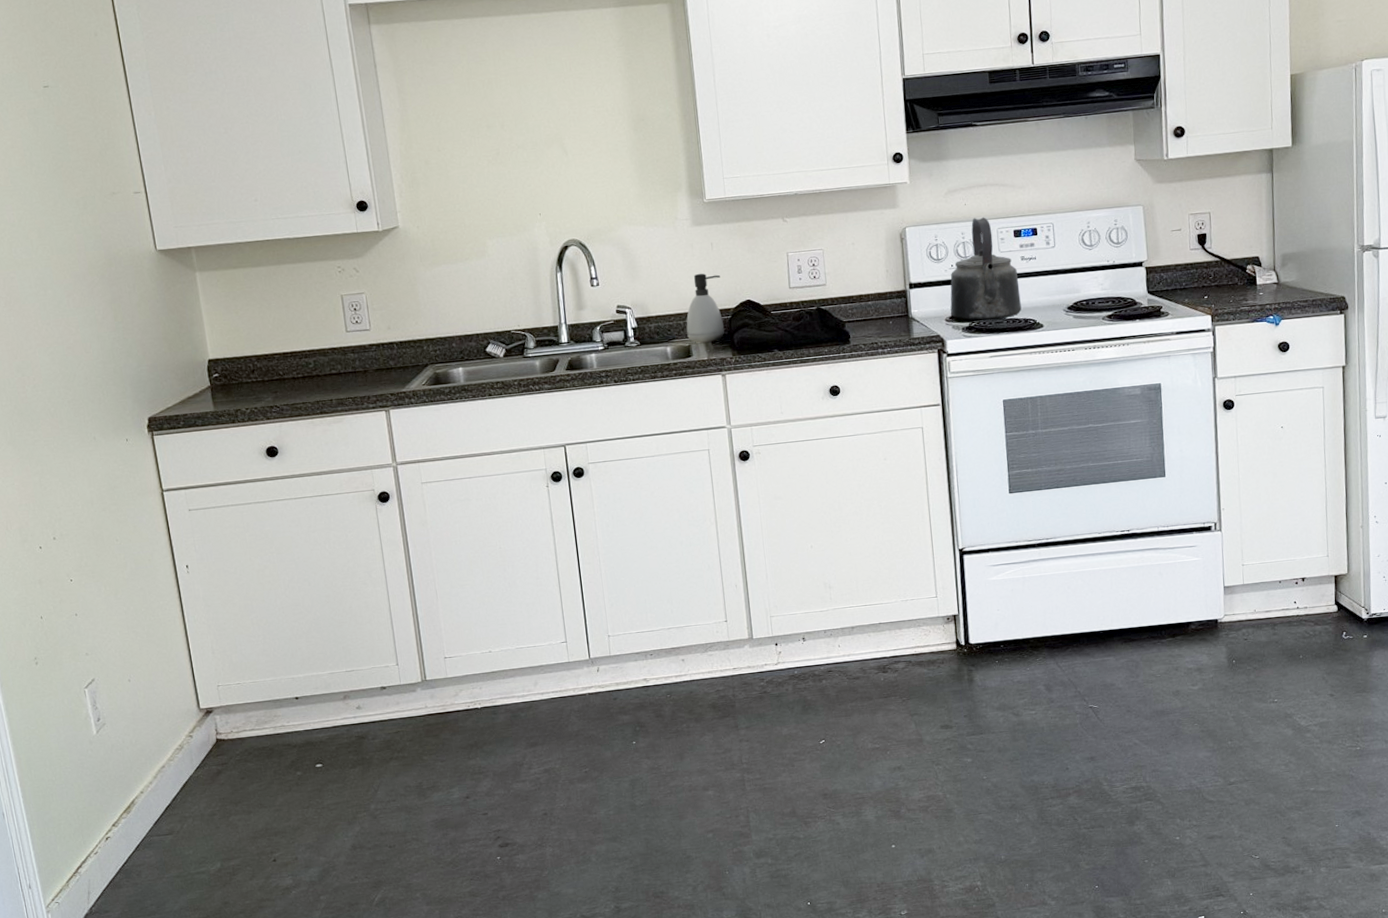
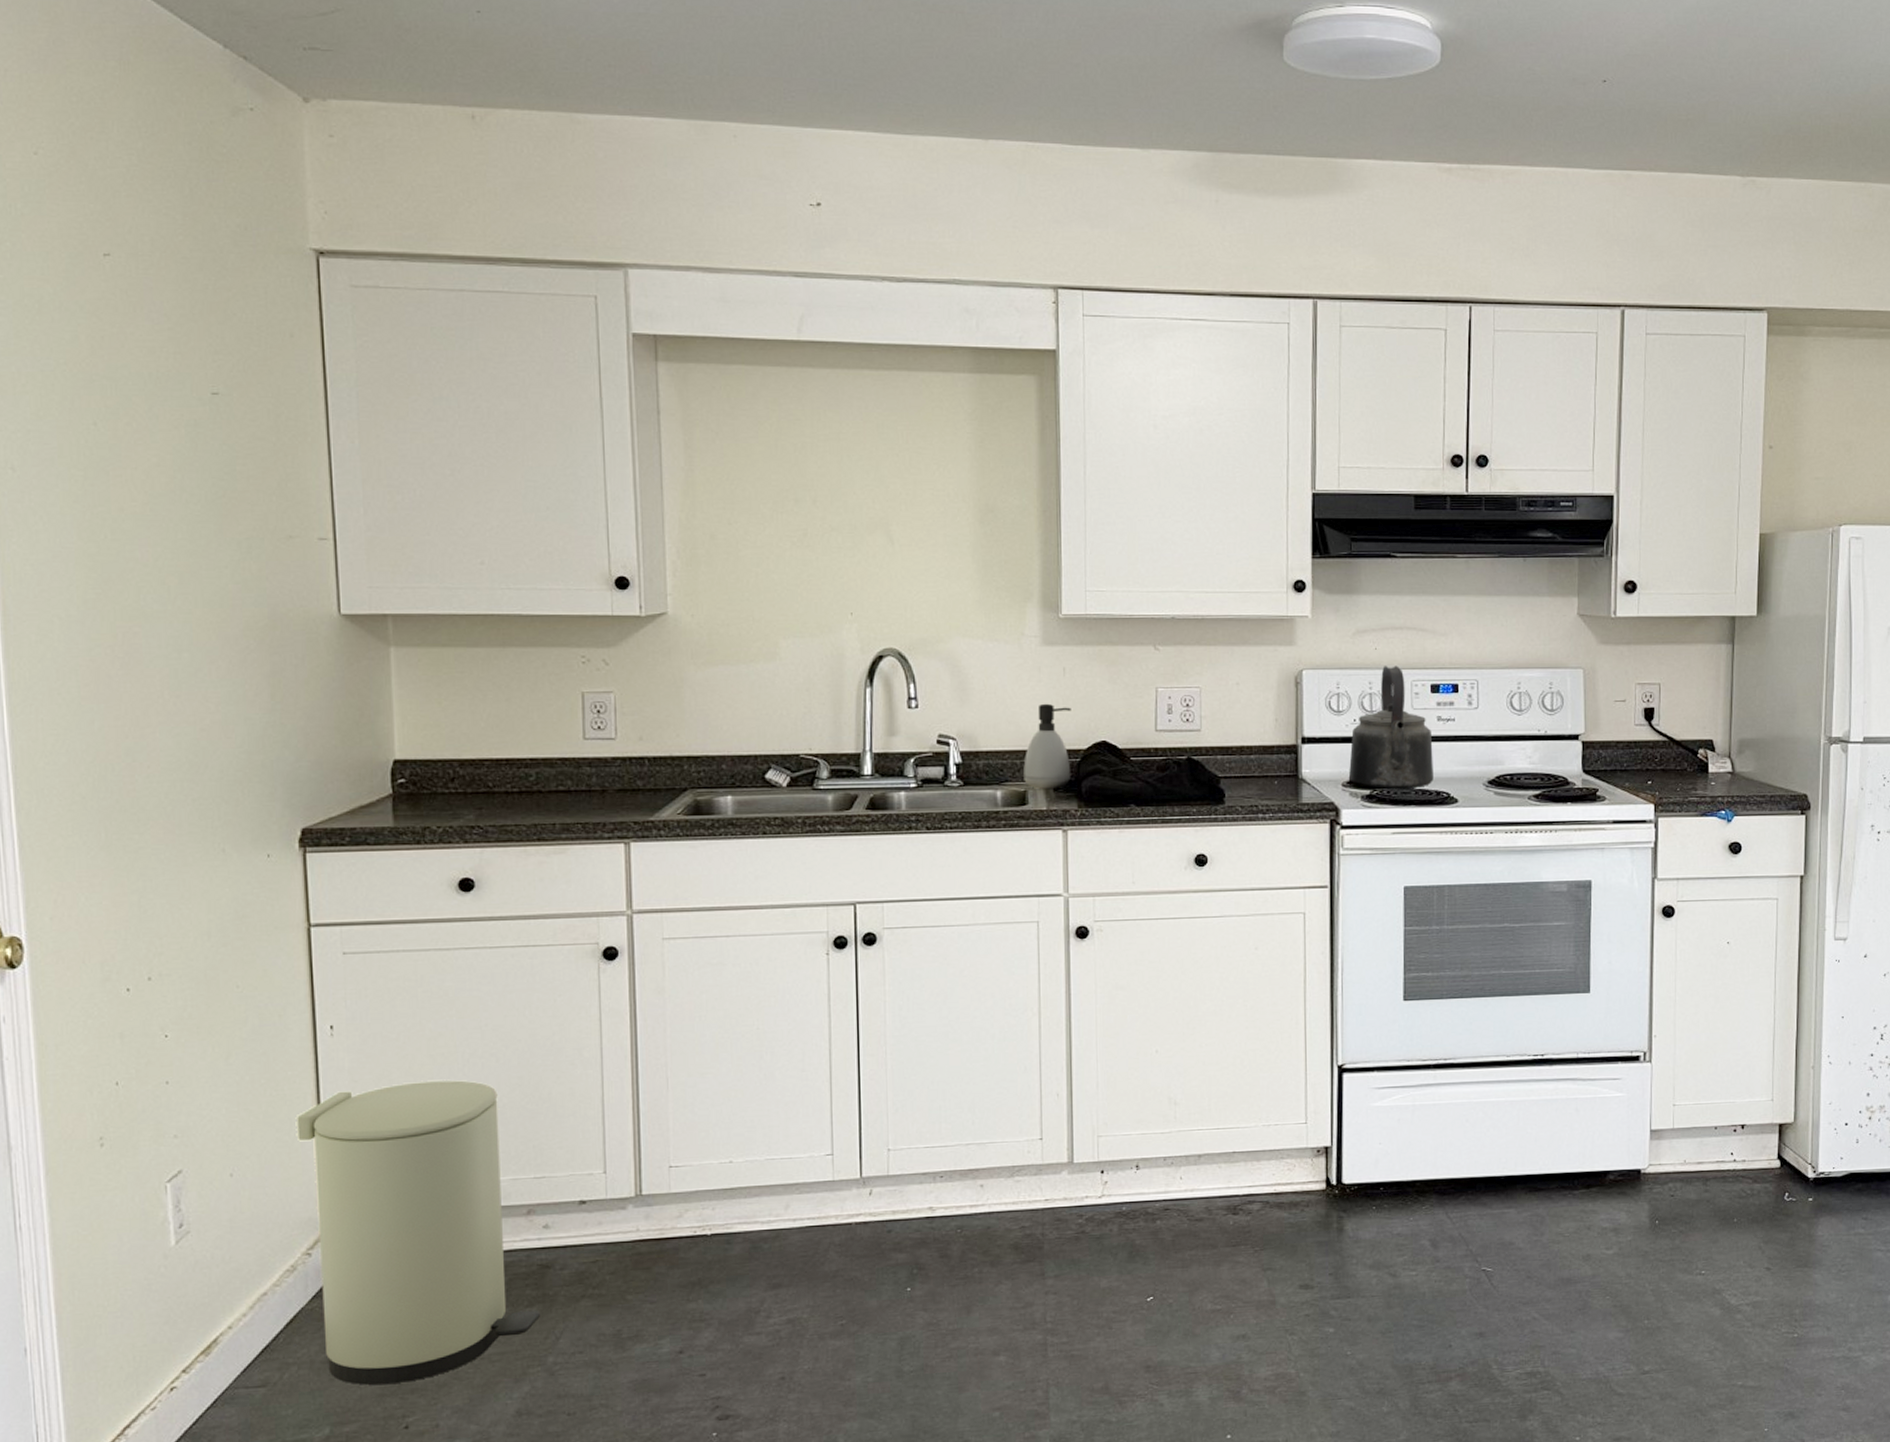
pedal bin: none [170,601,362,831] -> present [297,1080,540,1385]

